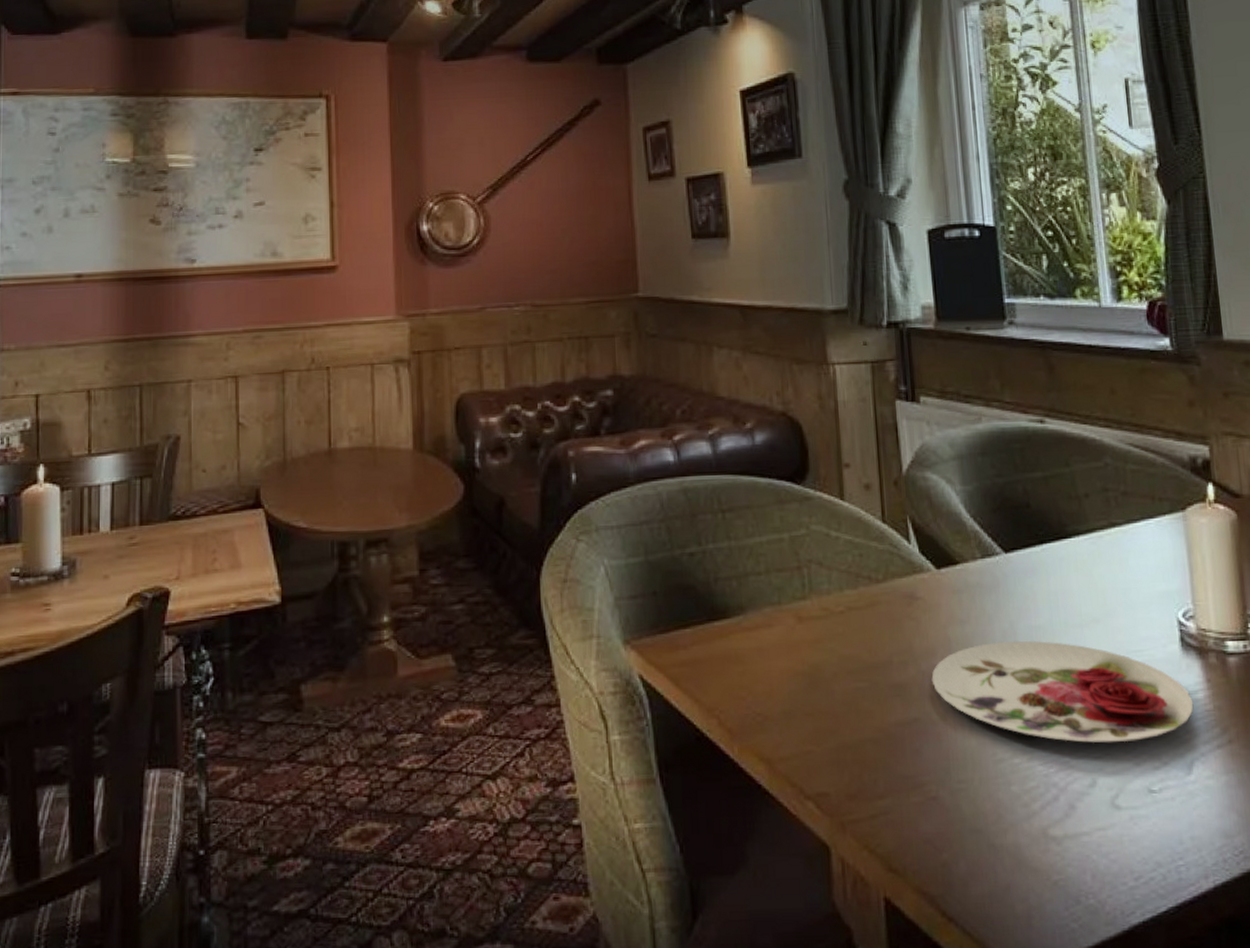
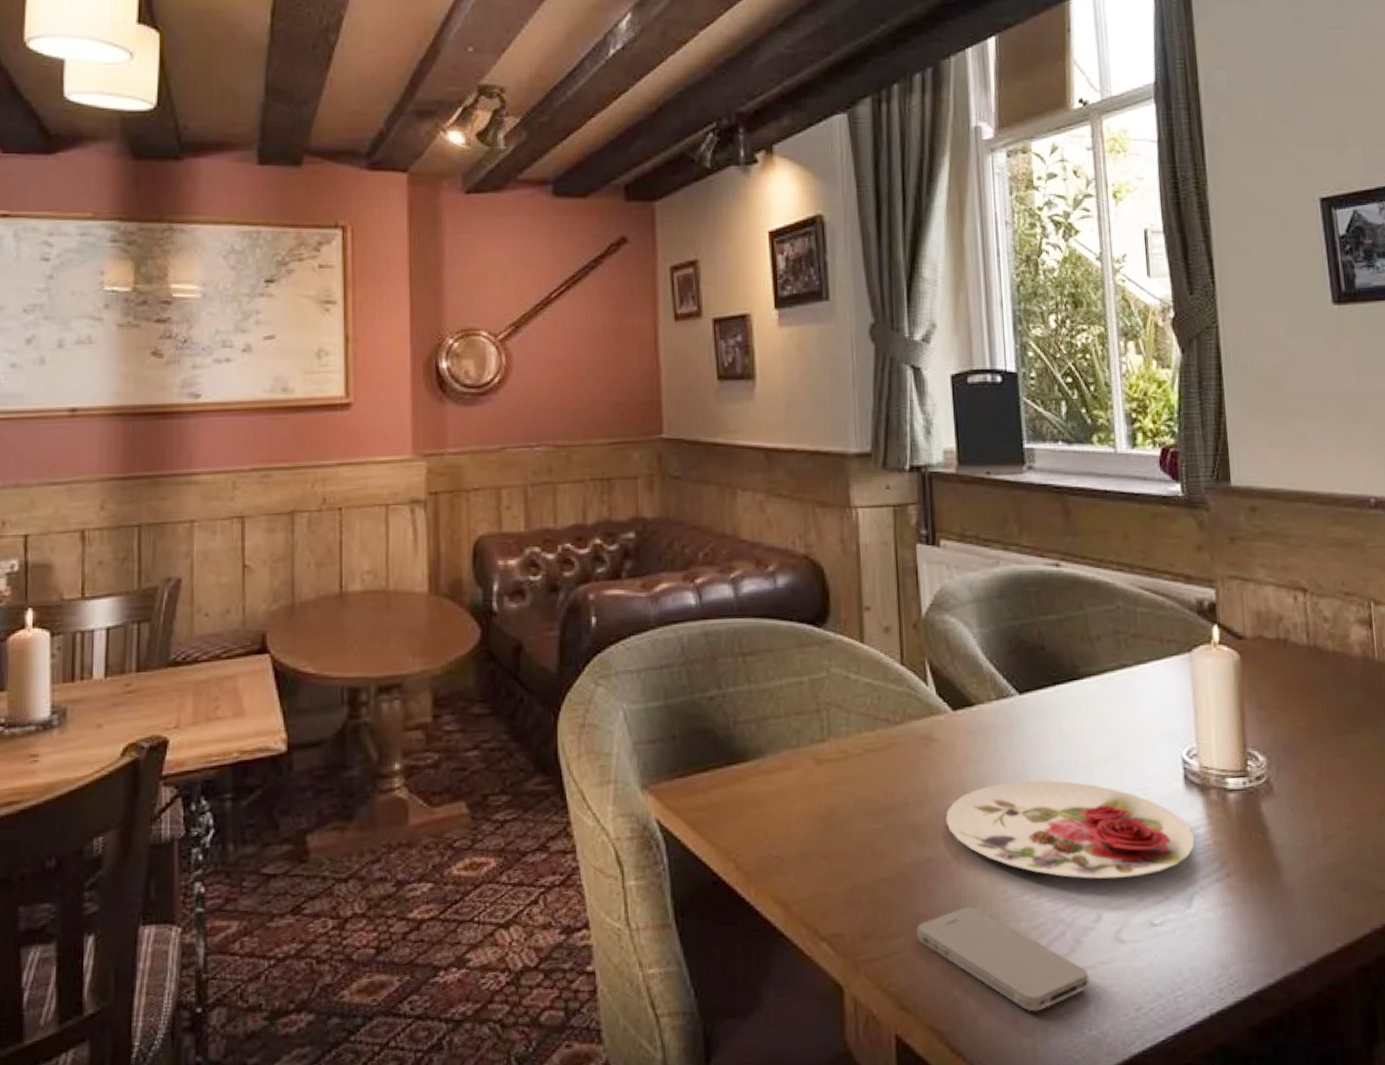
smartphone: none [904,768,1085,878] -> present [917,907,1089,1012]

